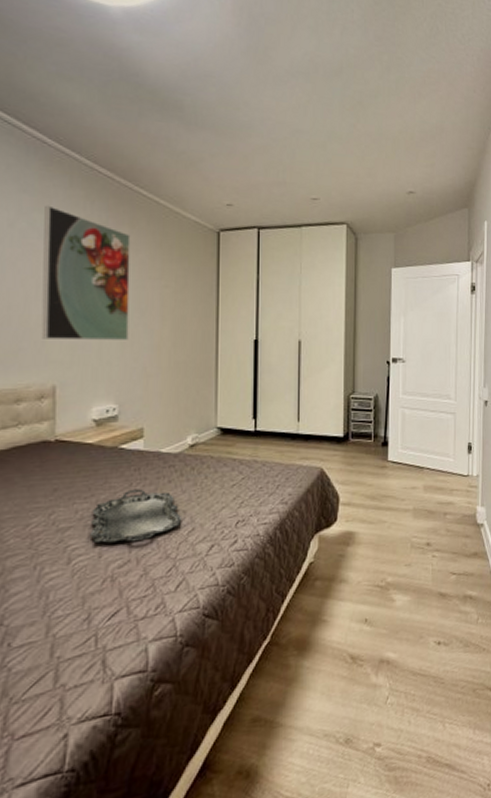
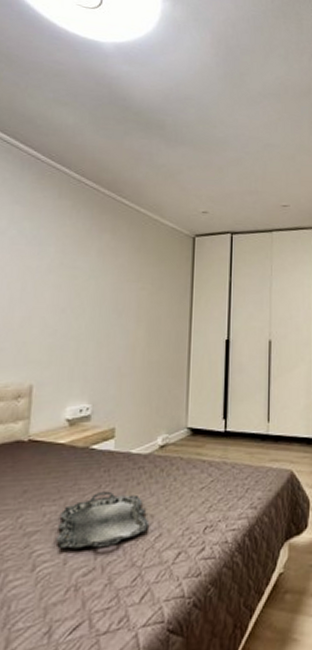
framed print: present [41,205,131,340] -> none [22,214,112,340]

